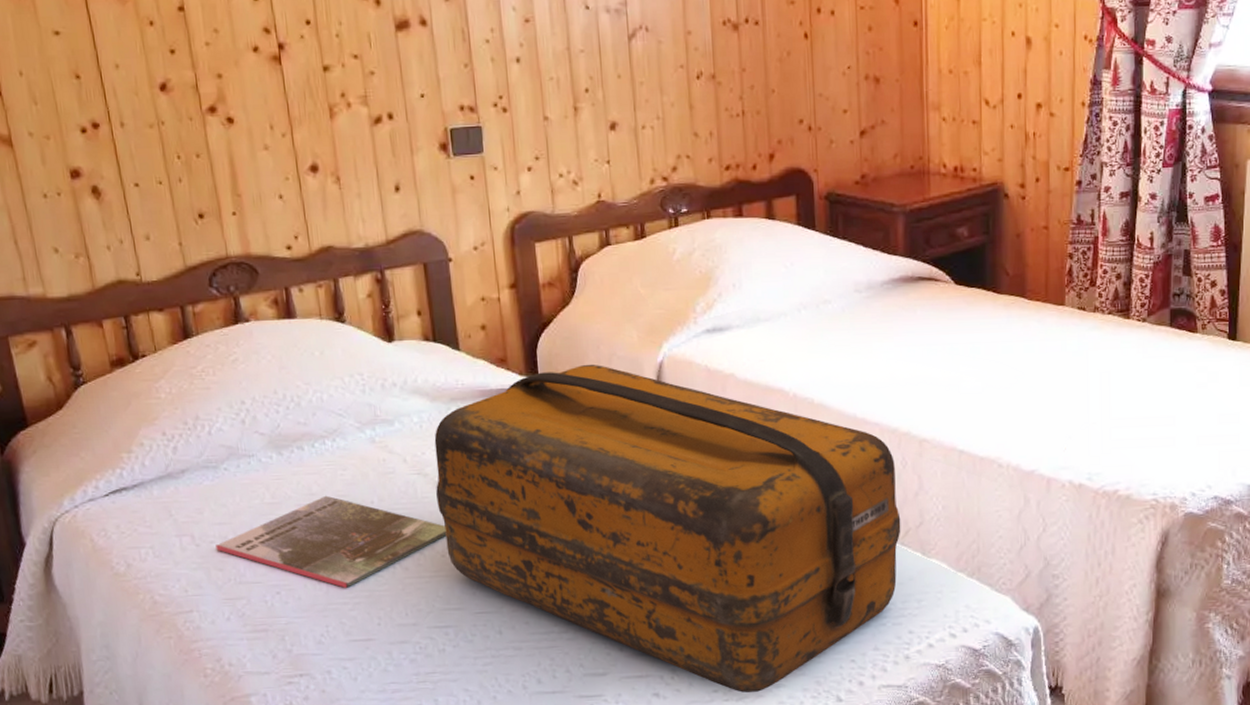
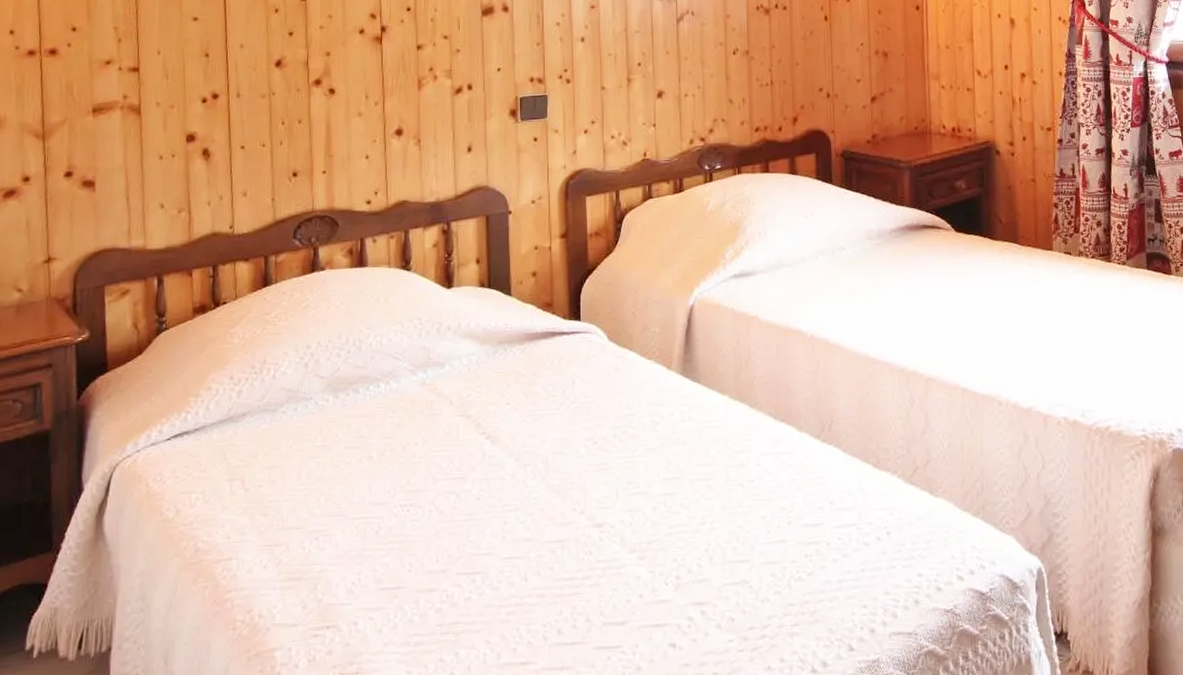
magazine: present [215,495,447,588] -> none [263,437,483,533]
suitcase: present [434,364,901,693] -> none [477,307,910,642]

